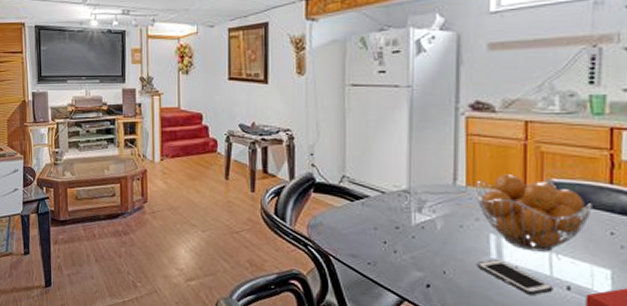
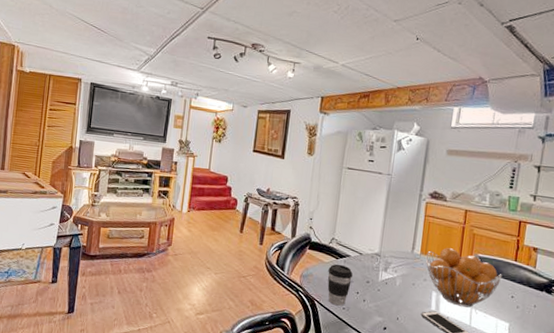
coffee cup: none [342,207,377,261] -> present [327,264,354,306]

